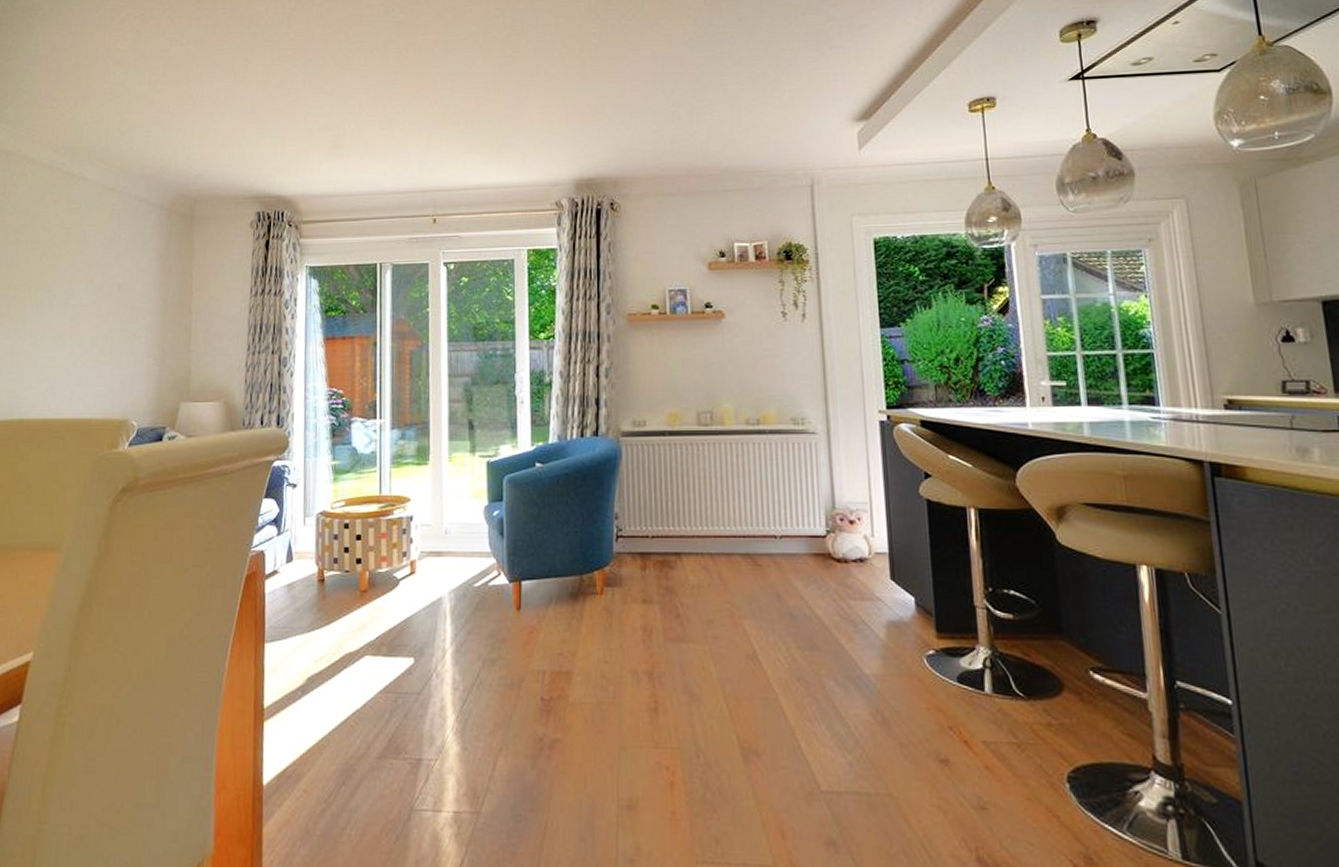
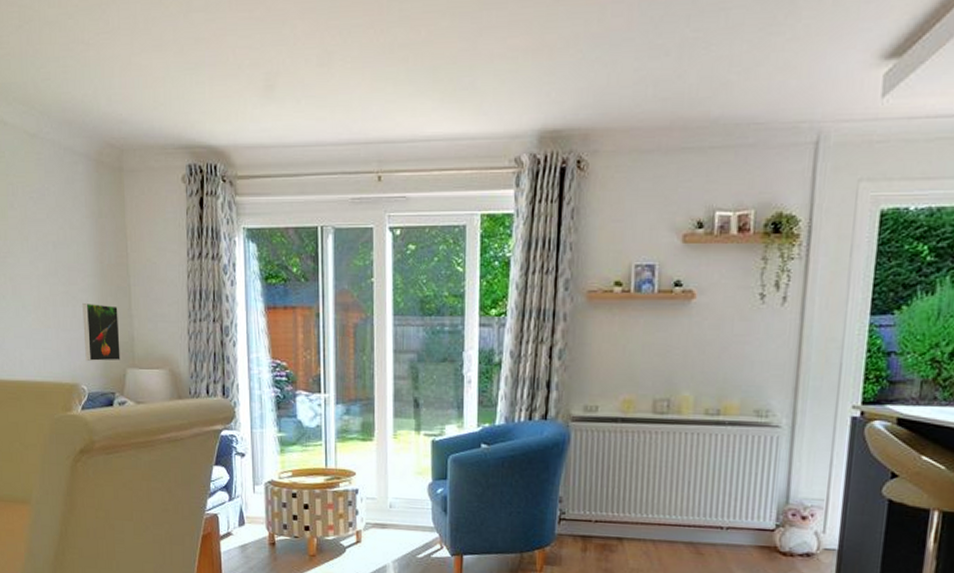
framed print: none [138,339,177,396] -> present [82,302,120,362]

